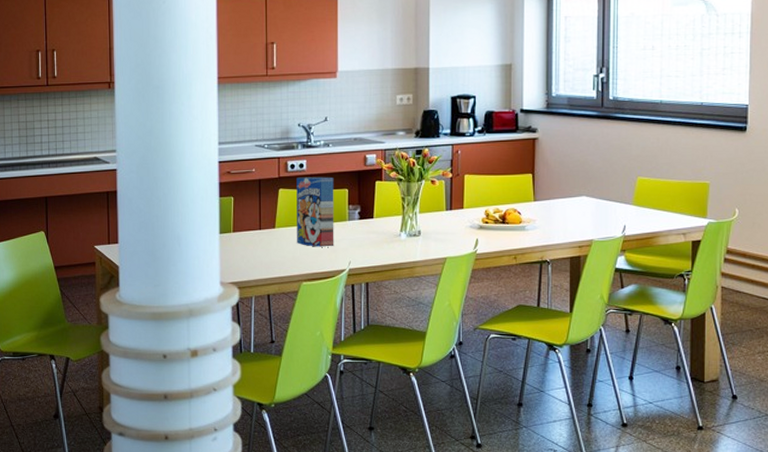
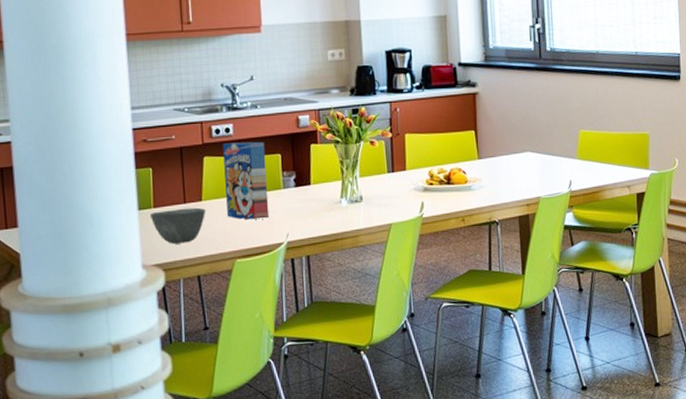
bowl: none [229,234,278,265] -> present [149,207,206,244]

